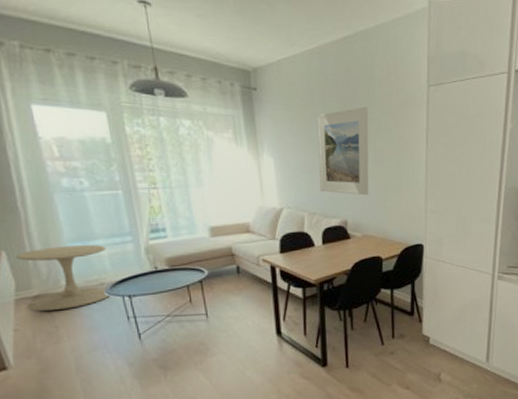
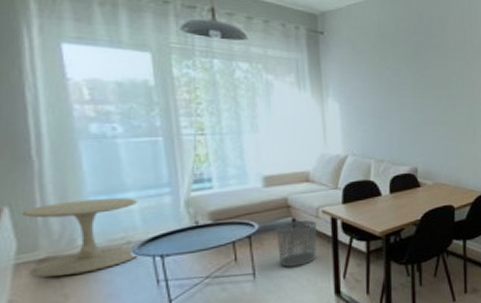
waste bin: none [223,268,259,309] -> present [276,220,317,267]
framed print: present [317,106,369,196] -> none [387,52,442,142]

